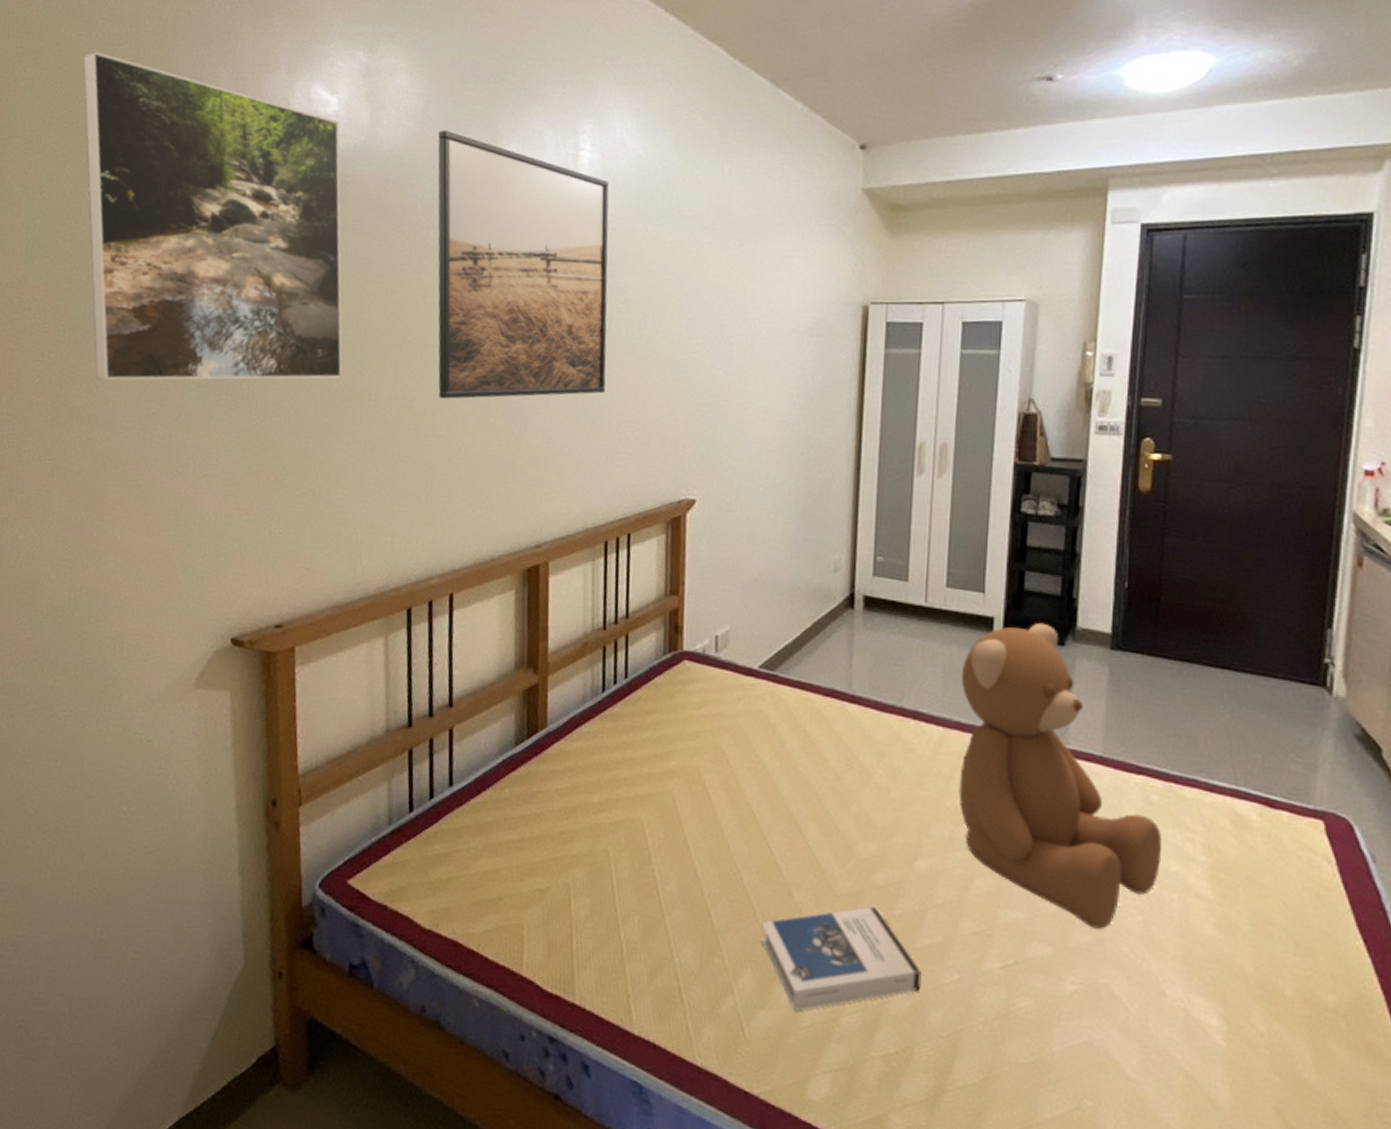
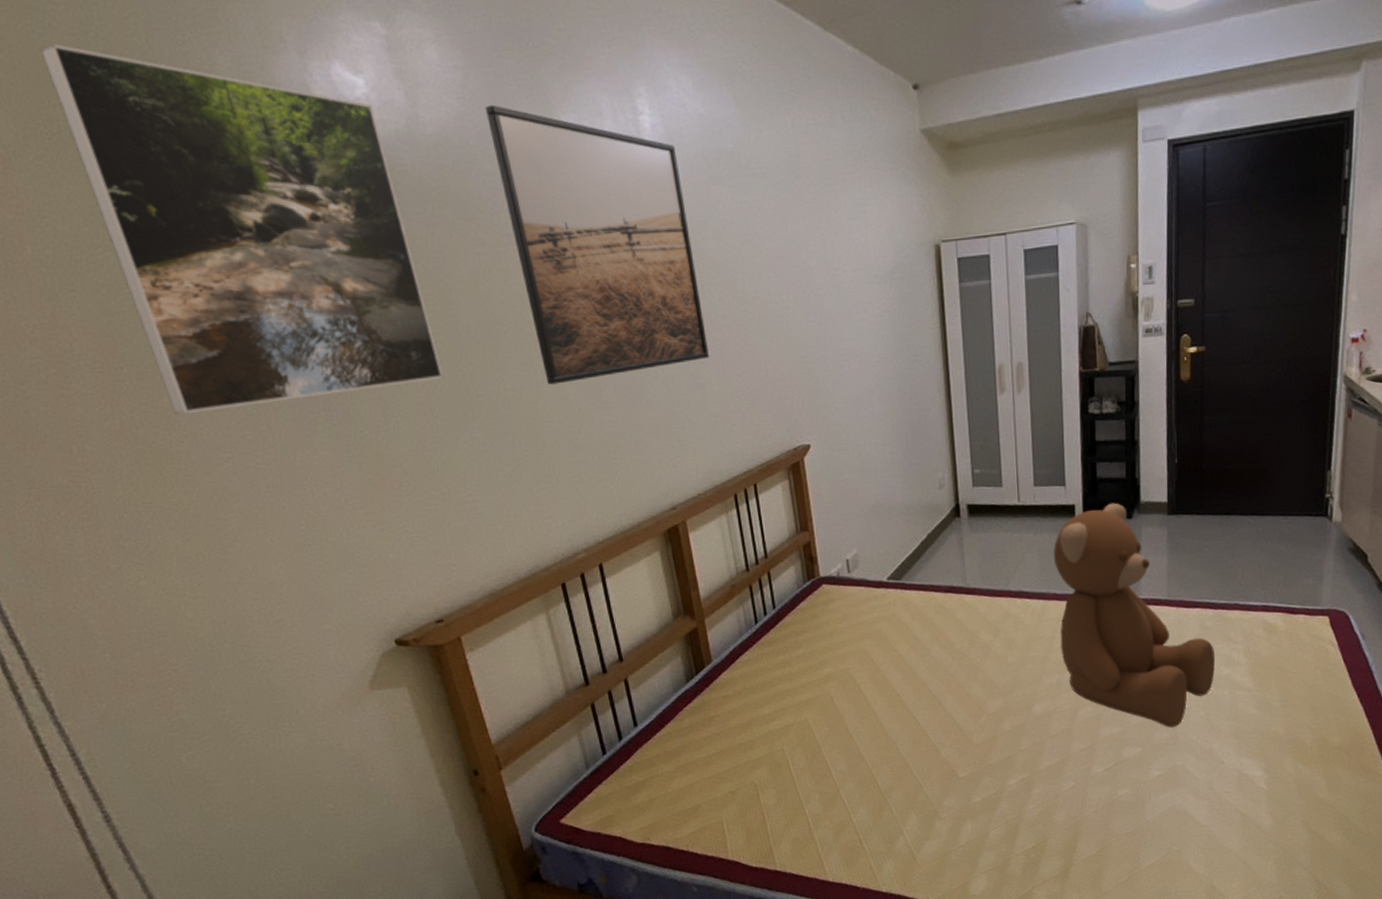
hardback book: present [760,906,922,1011] -> none [918,746,1047,835]

